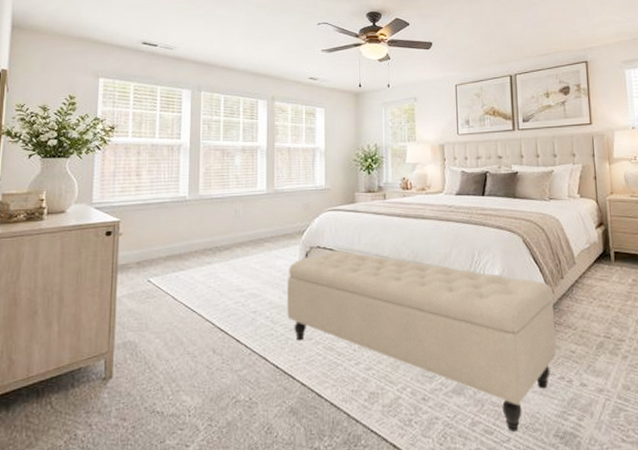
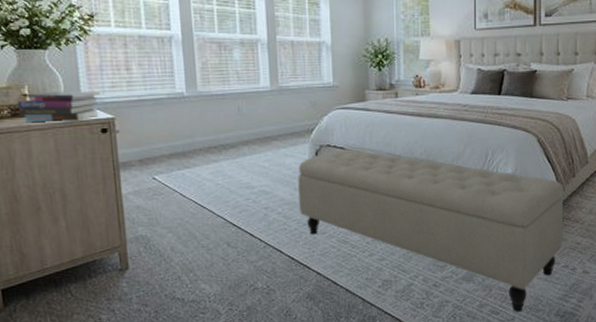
books: none [34,195,110,227] -> present [17,91,100,123]

